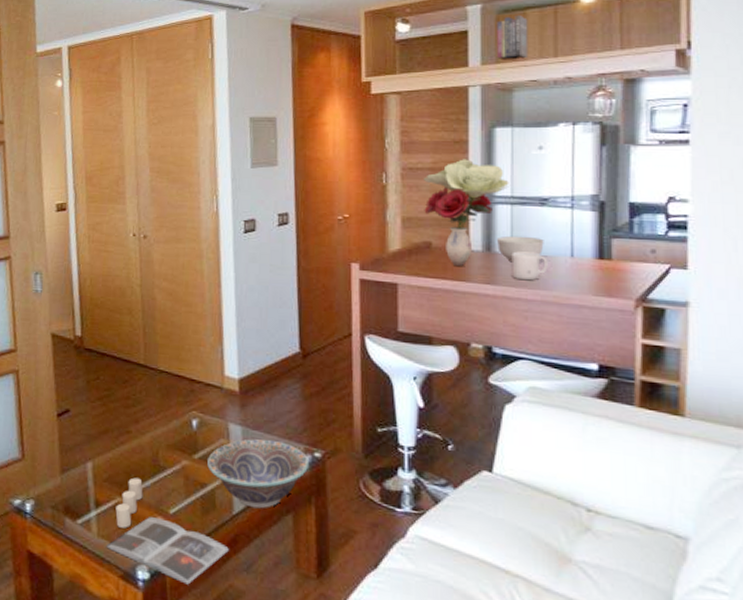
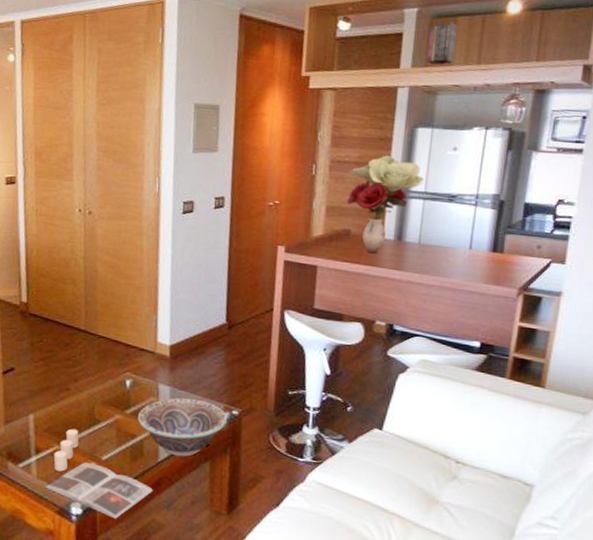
bowl: present [496,236,544,261] -> none [407,227,448,250]
mug: present [511,251,548,281] -> none [417,242,449,269]

